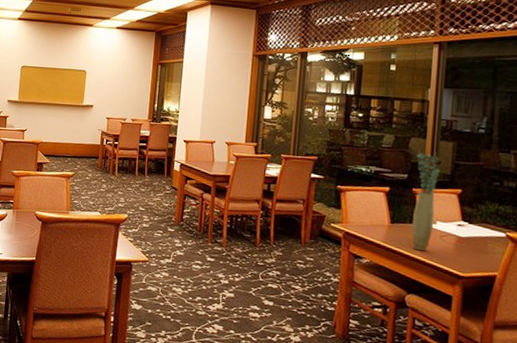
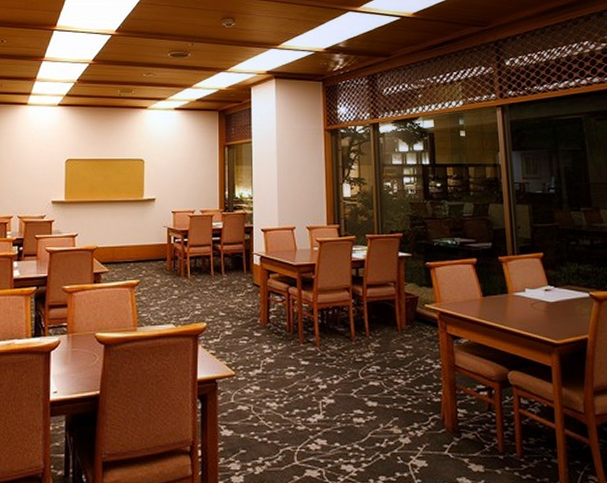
vase: present [411,149,441,252] -> none [497,215,524,323]

